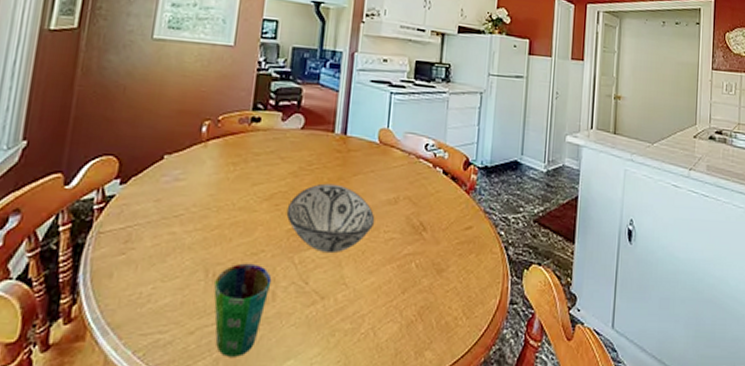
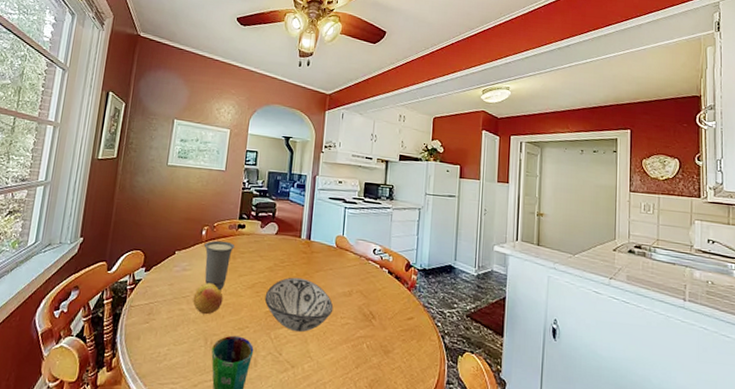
fruit: none [188,196,231,238] -> present [193,283,223,315]
cup: none [204,139,248,206] -> present [203,240,235,291]

